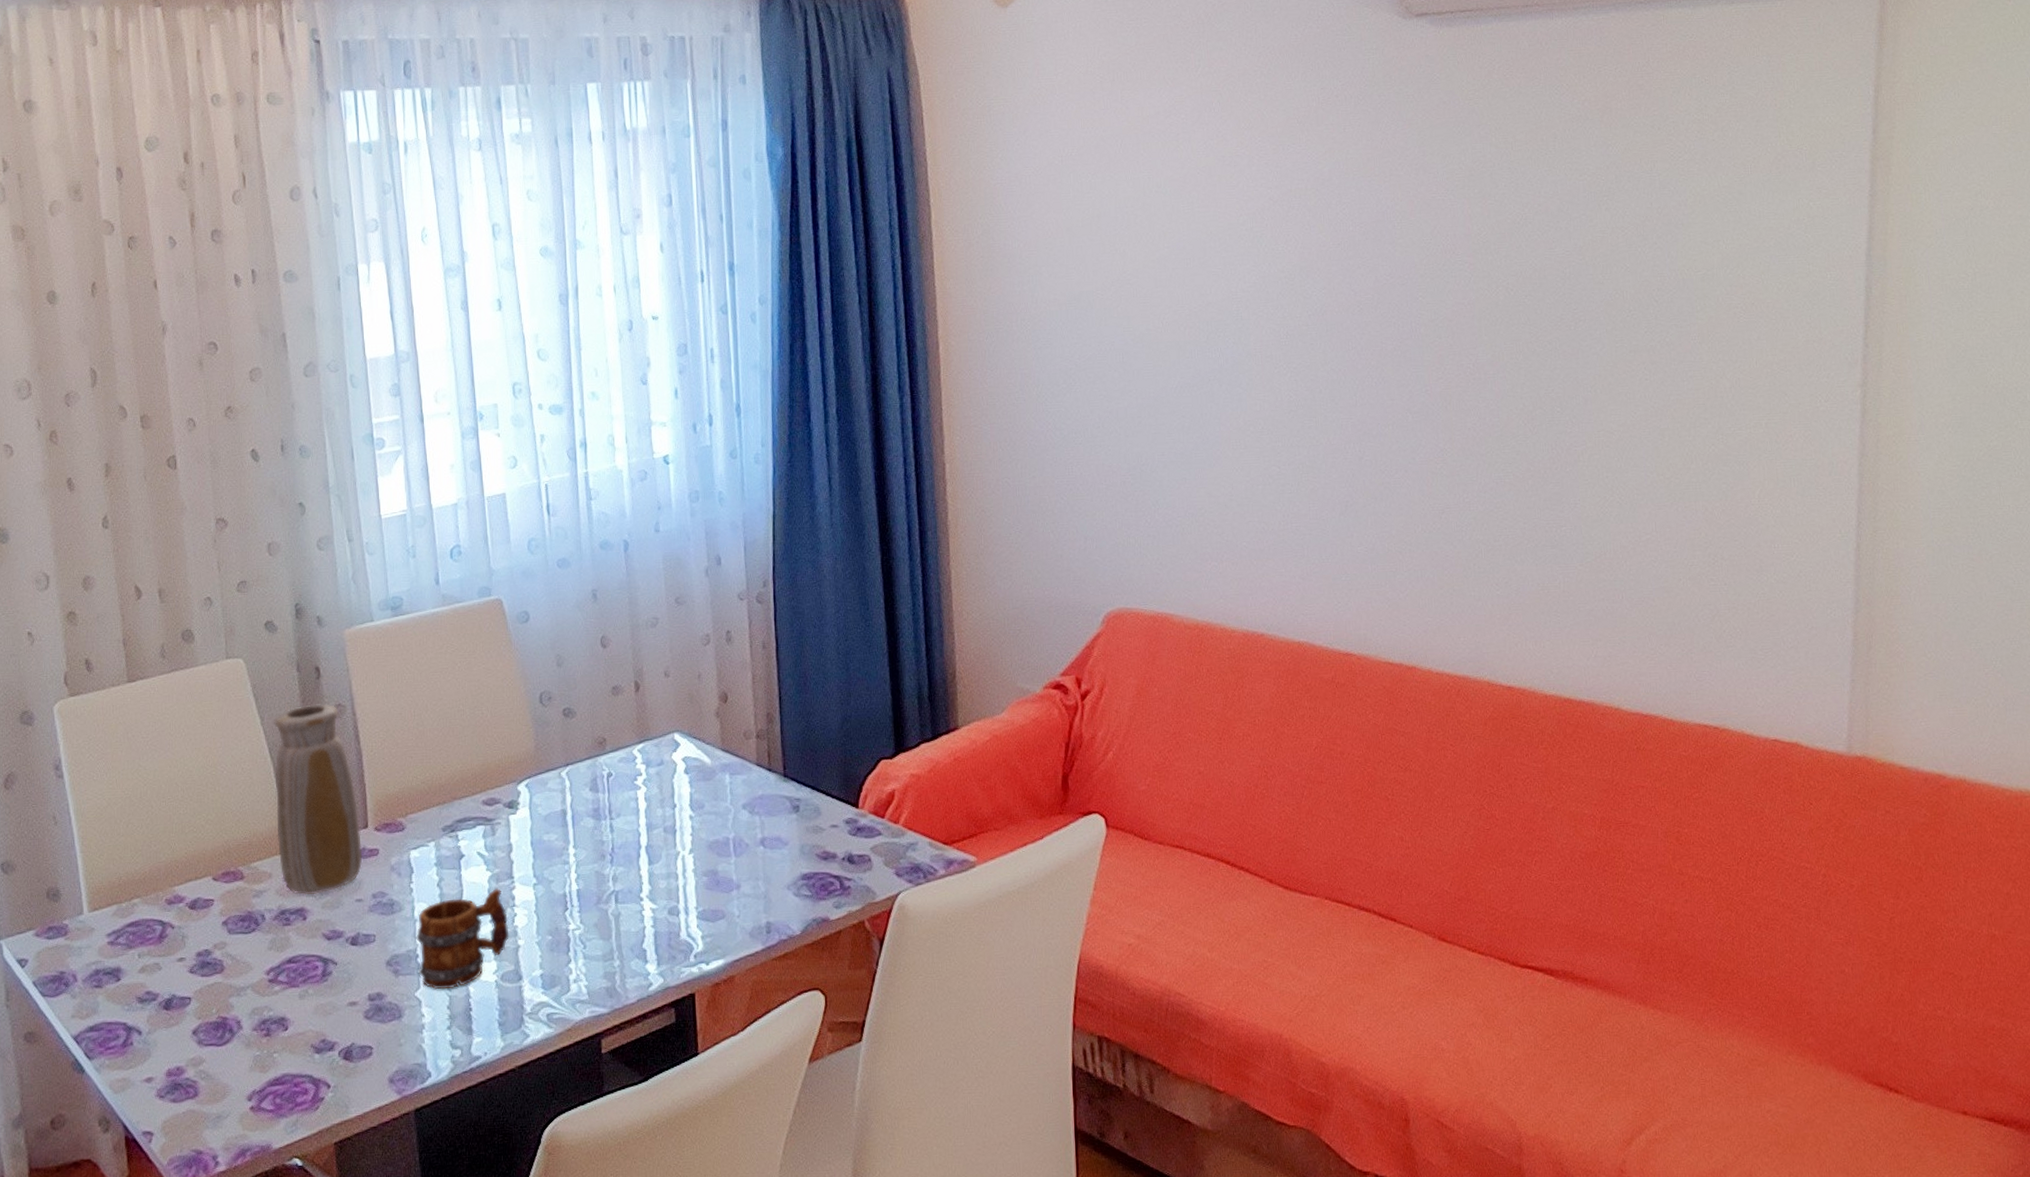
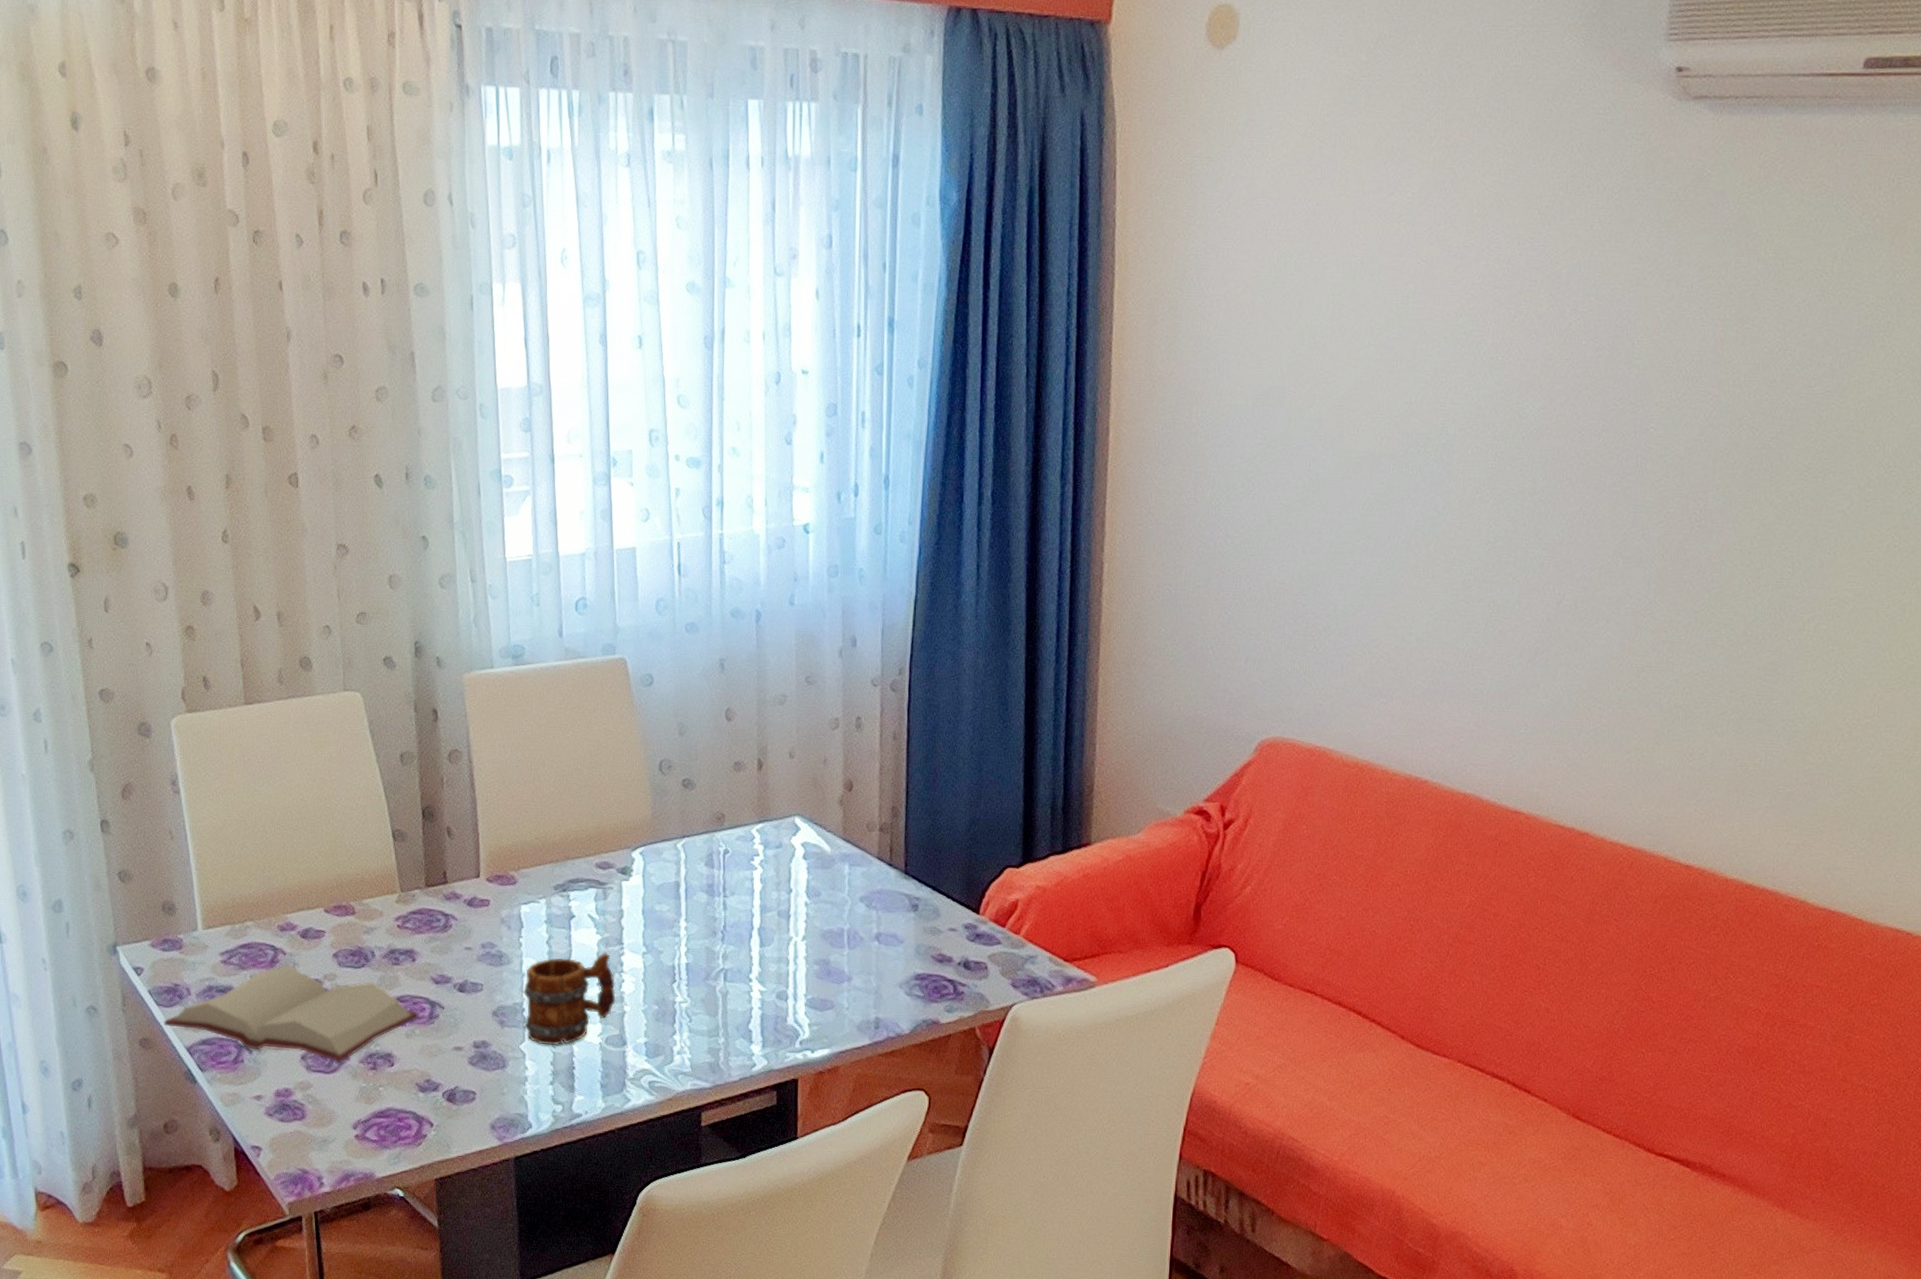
hardback book: none [49,939,312,1033] -> present [163,965,419,1063]
vase: present [274,703,363,895] -> none [389,747,474,938]

